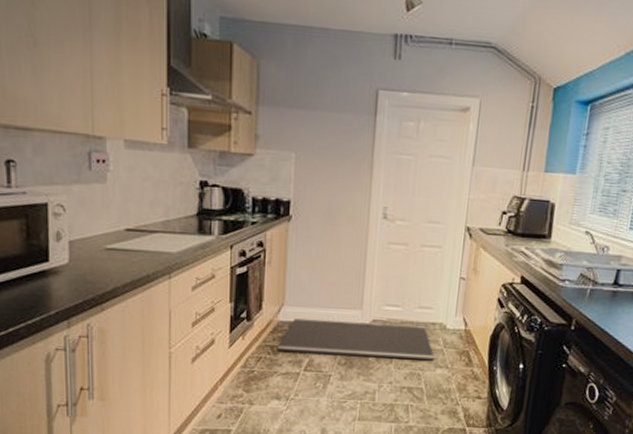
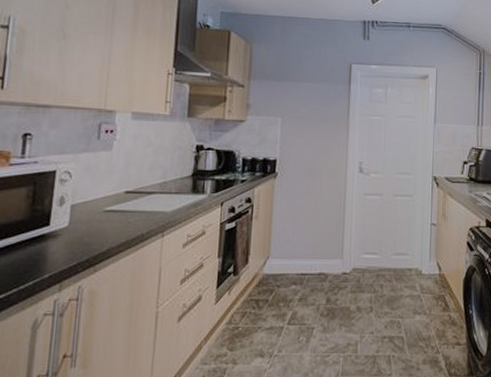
door mat: present [276,317,434,361] -> none [261,269,412,308]

